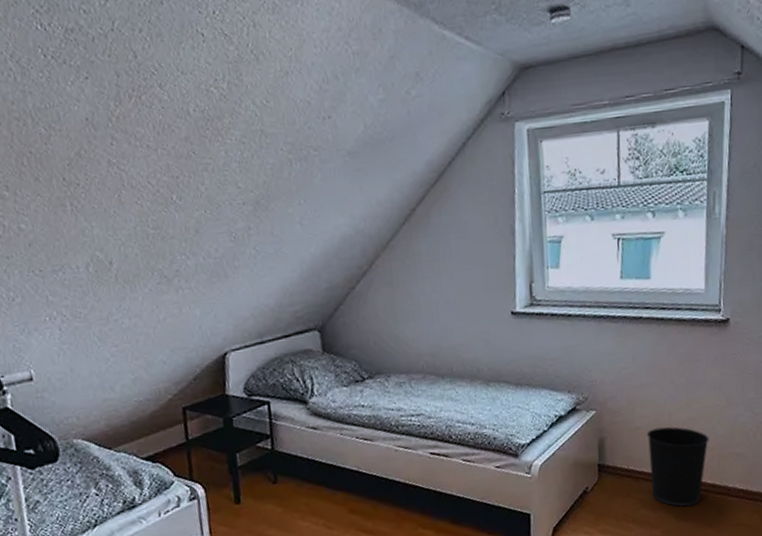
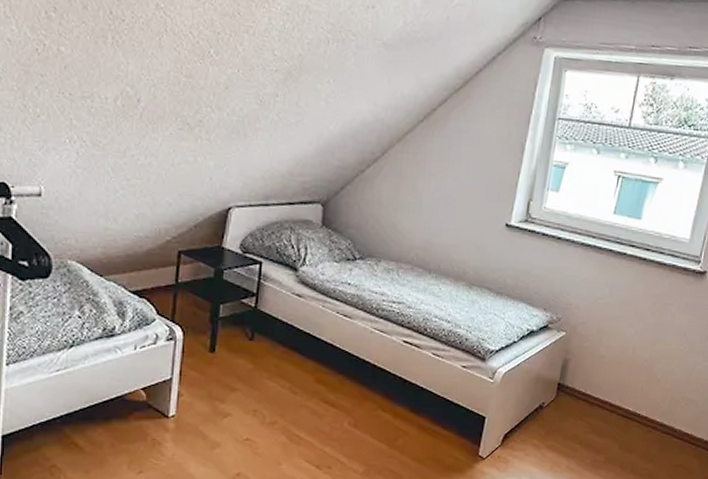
wastebasket: present [646,426,709,507] -> none [603,360,666,439]

